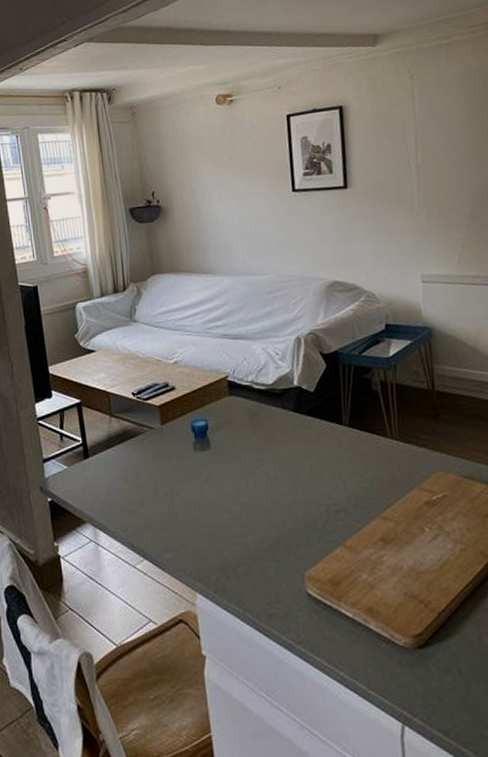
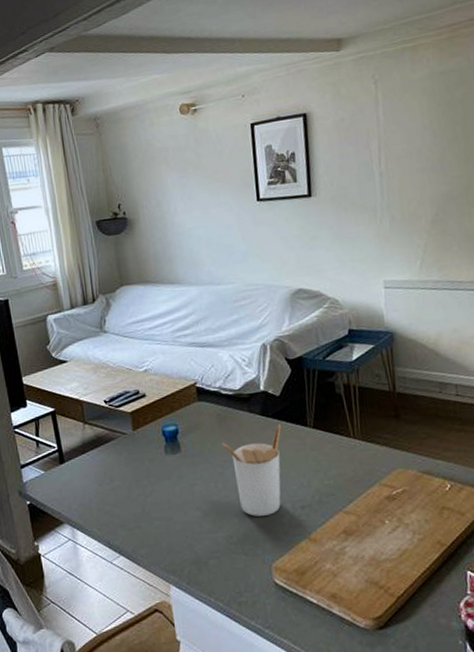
utensil holder: none [254,422,316,520] -> present [222,424,282,517]

